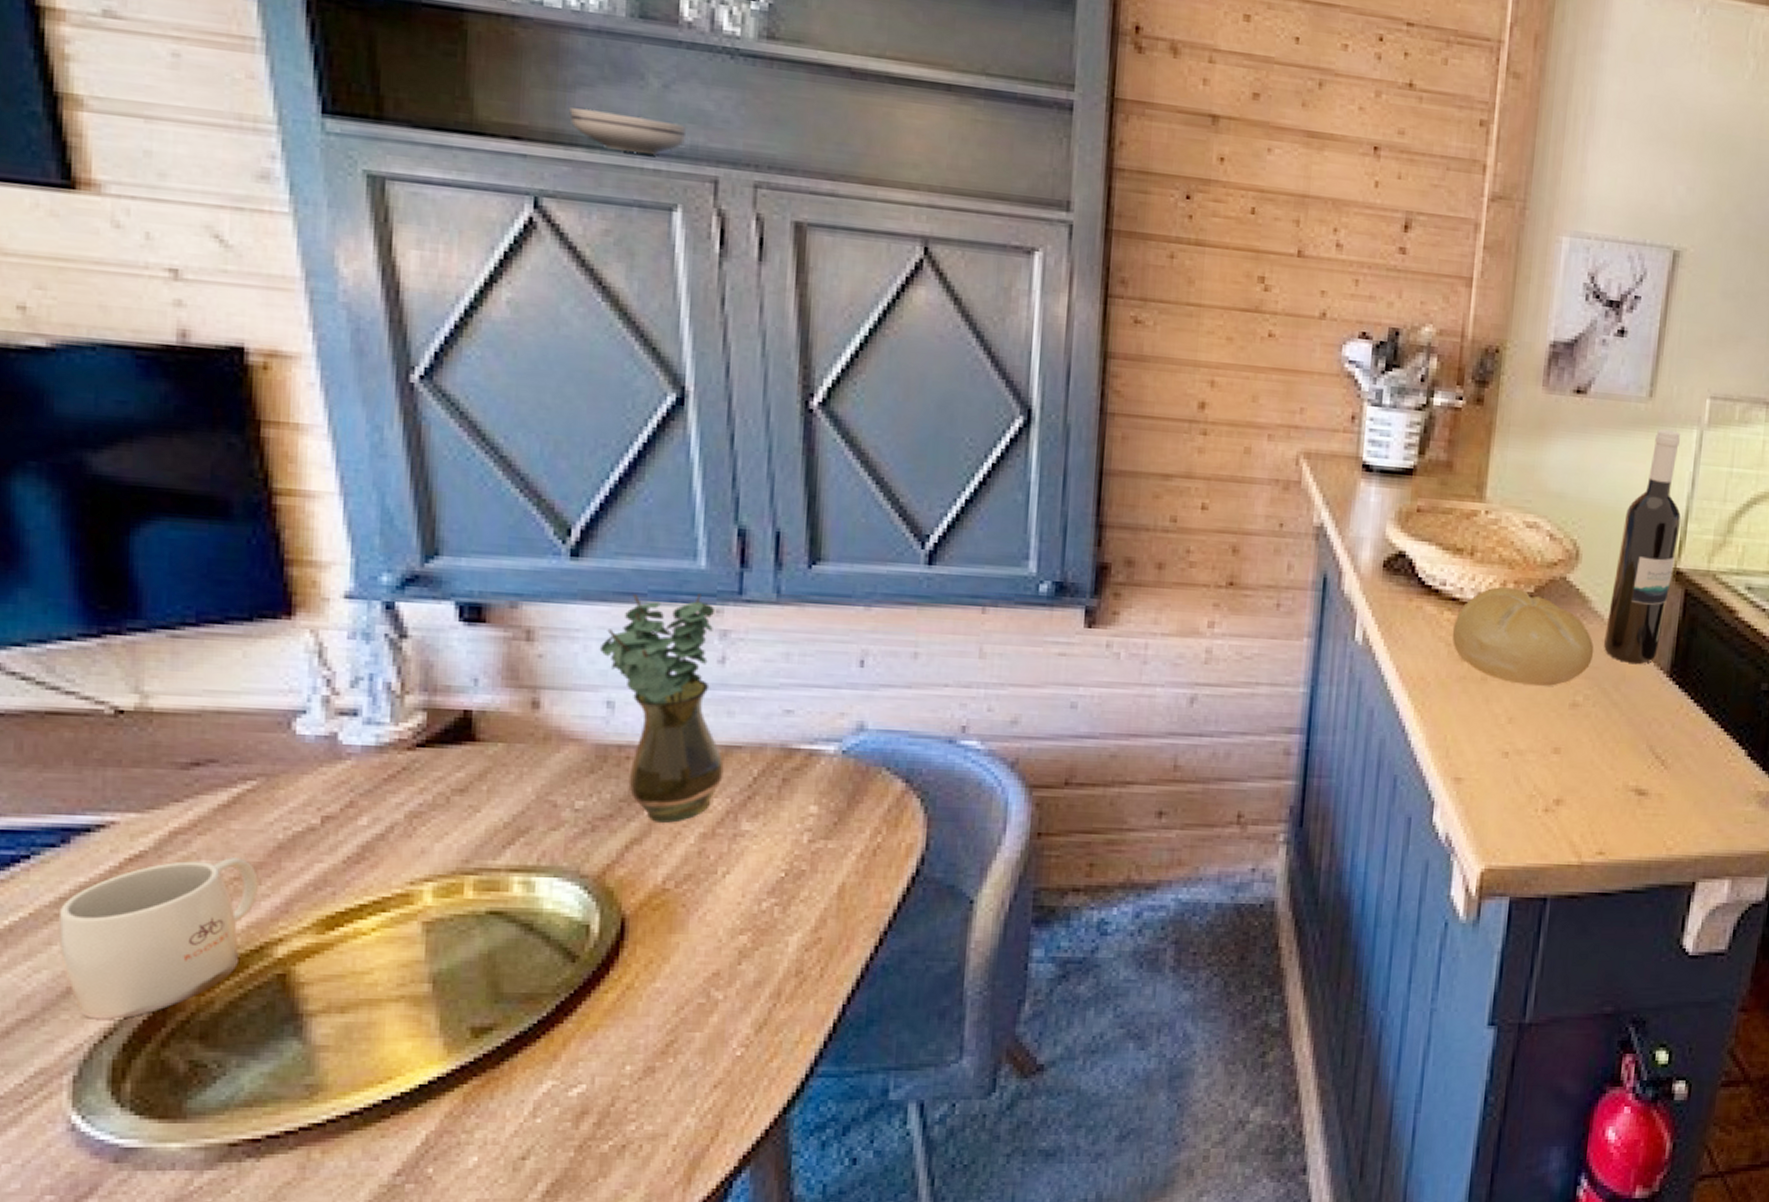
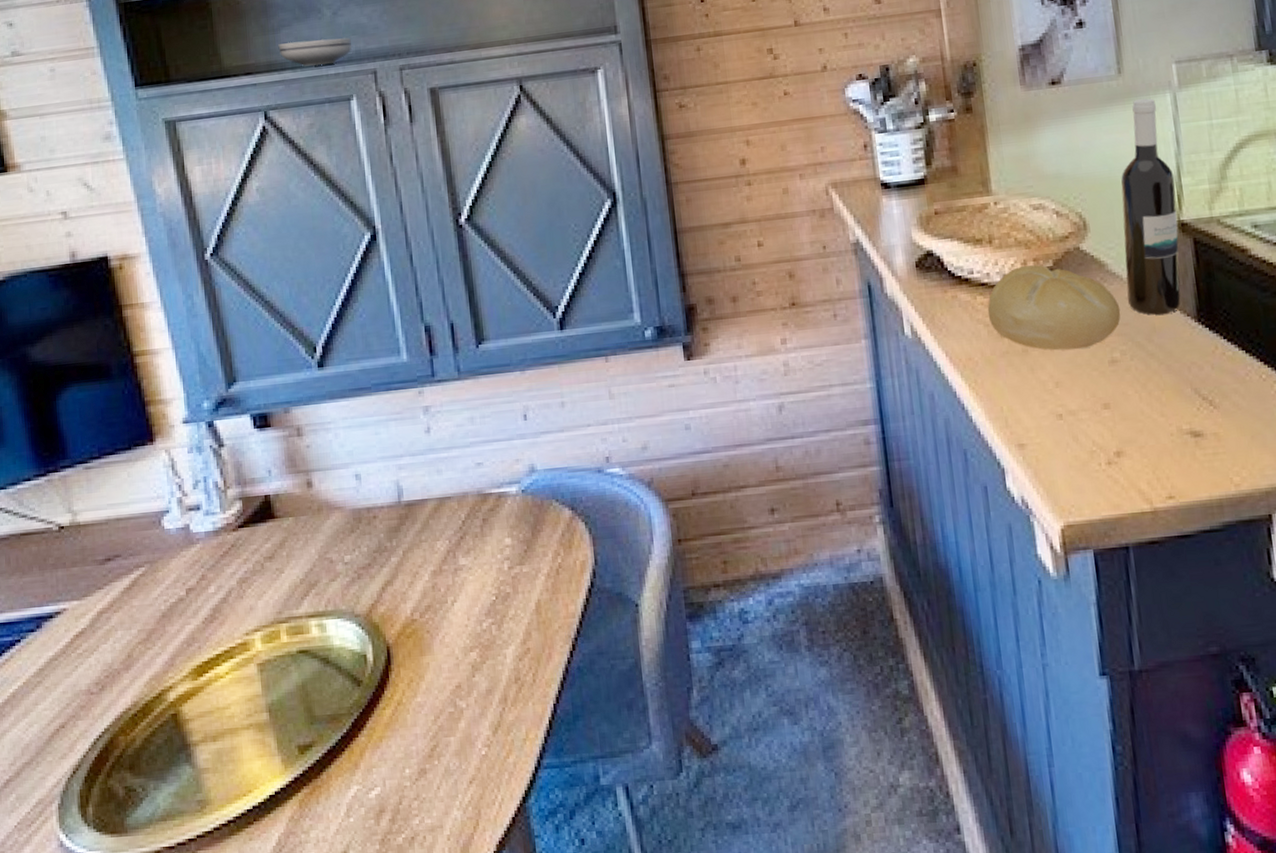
mug: present [58,857,258,1020] -> none [40,627,154,759]
vase: present [599,593,724,823] -> none [345,381,441,566]

